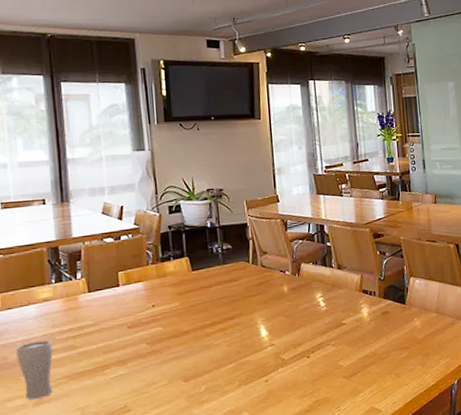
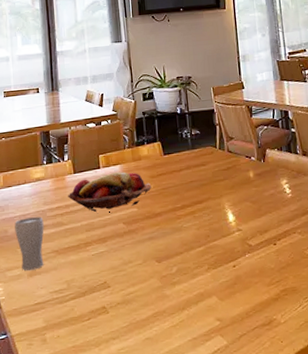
fruit basket: none [81,289,179,333] -> present [68,172,152,212]

